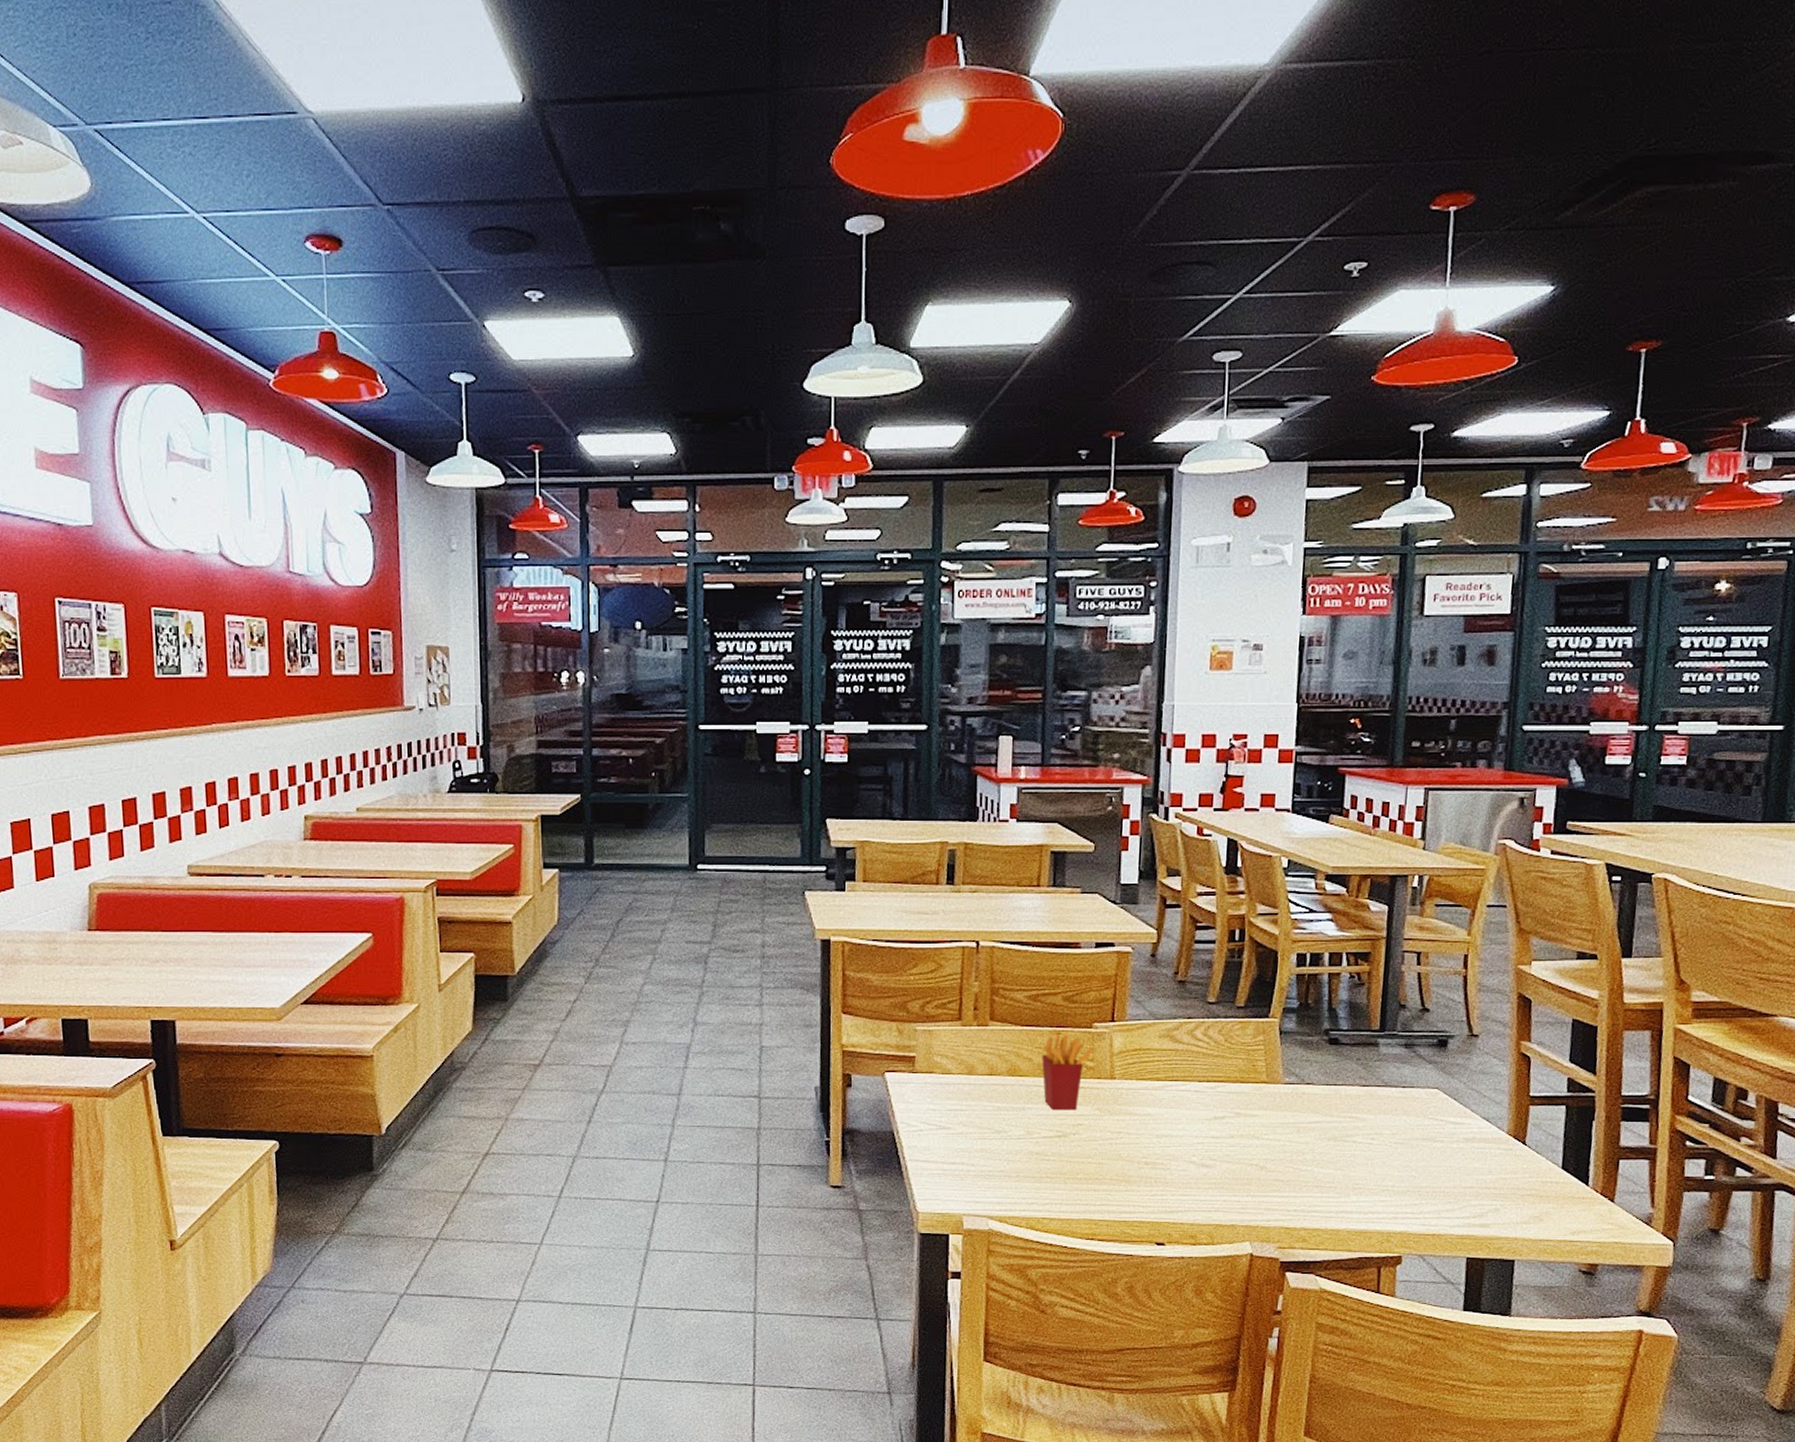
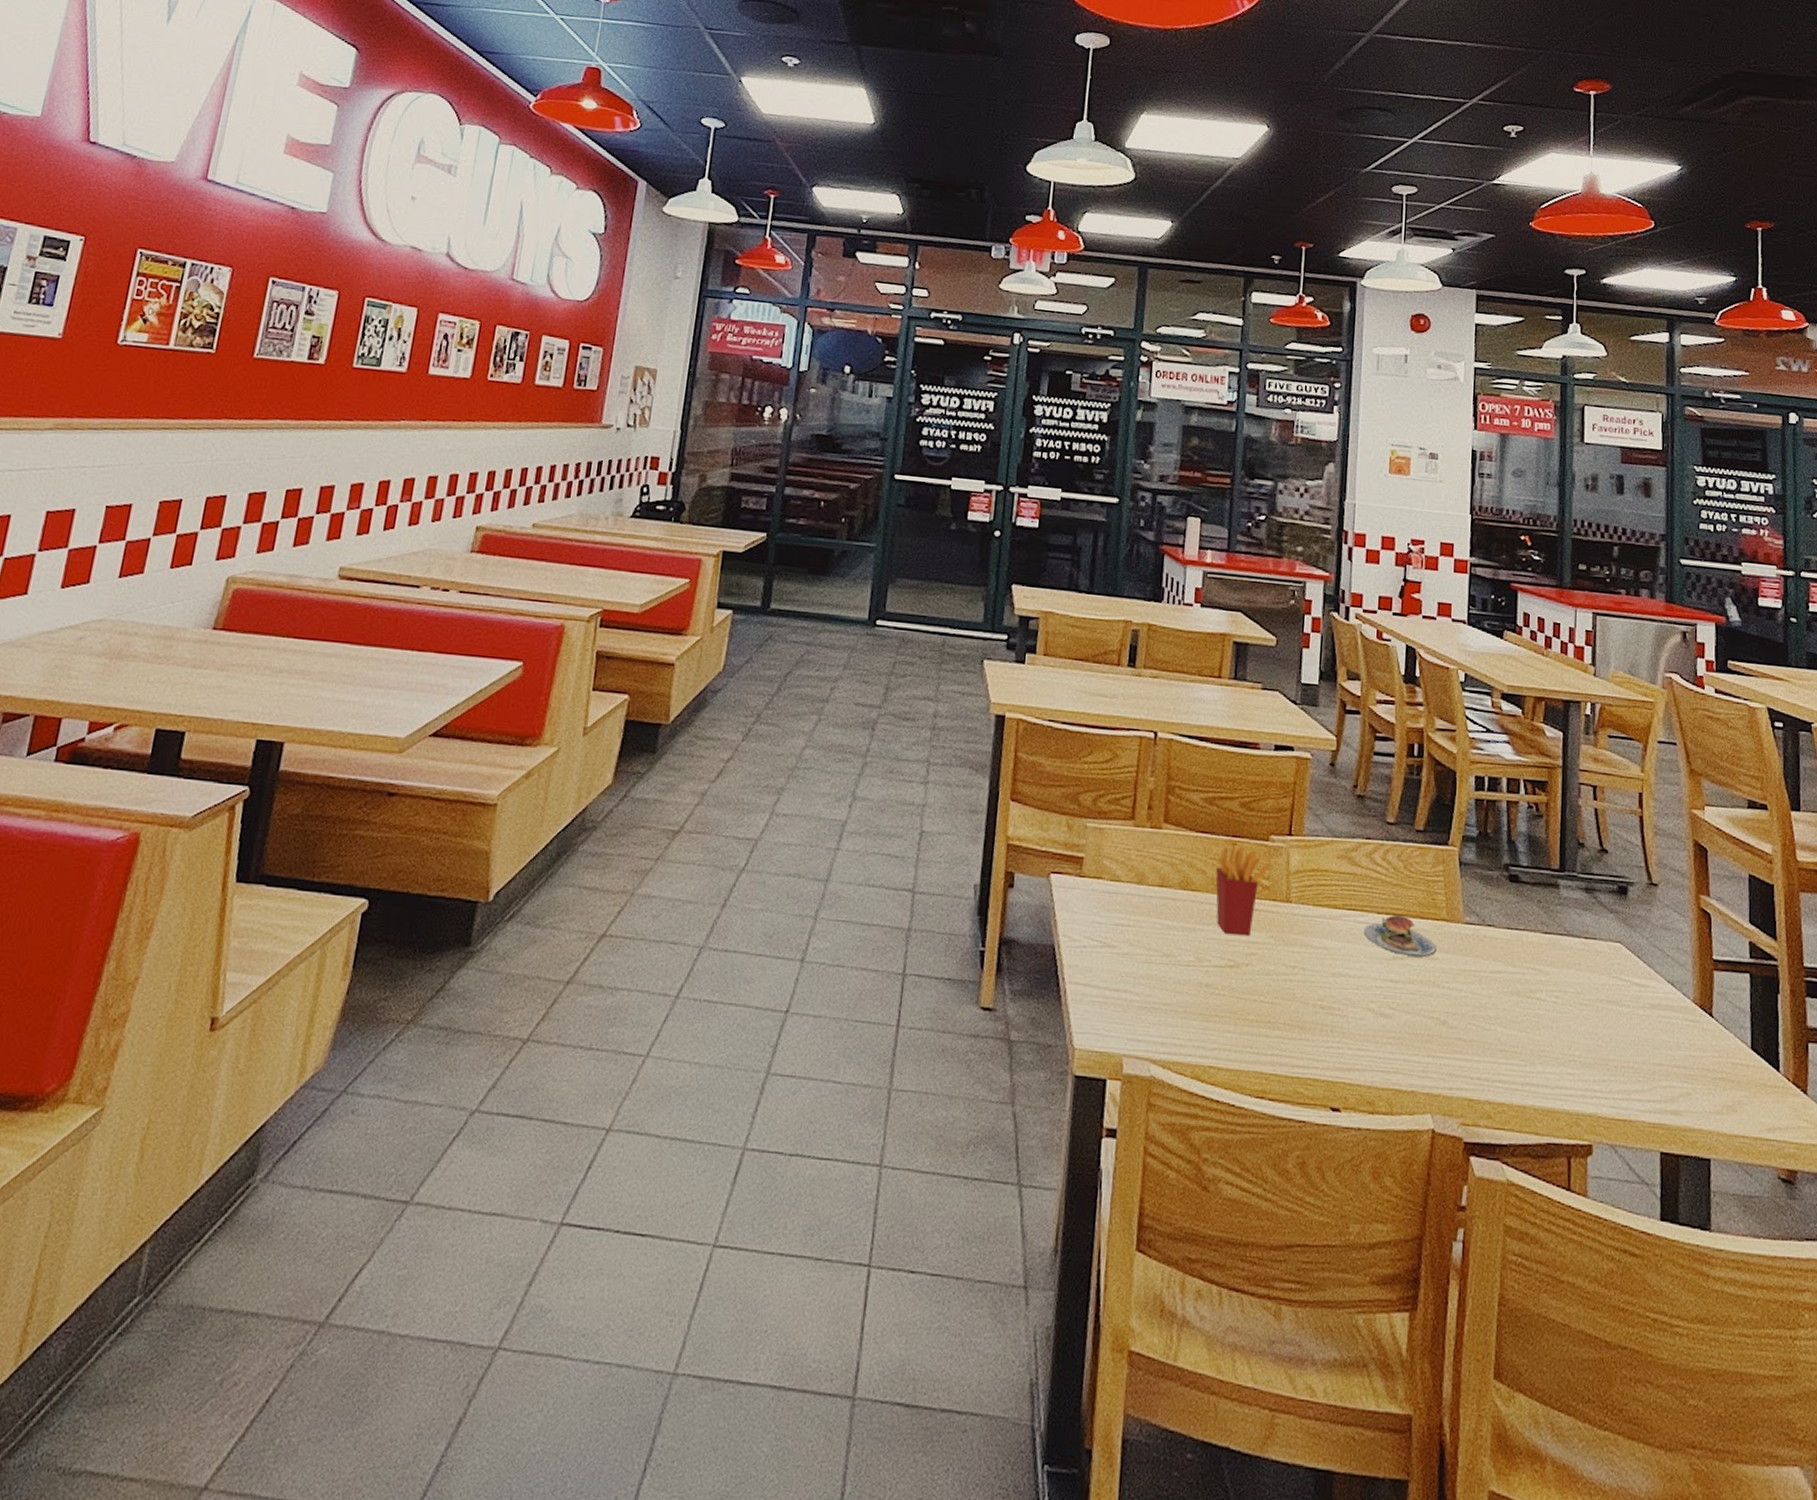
hamburger: none [1185,1082,1257,1115] -> present [1363,915,1437,957]

